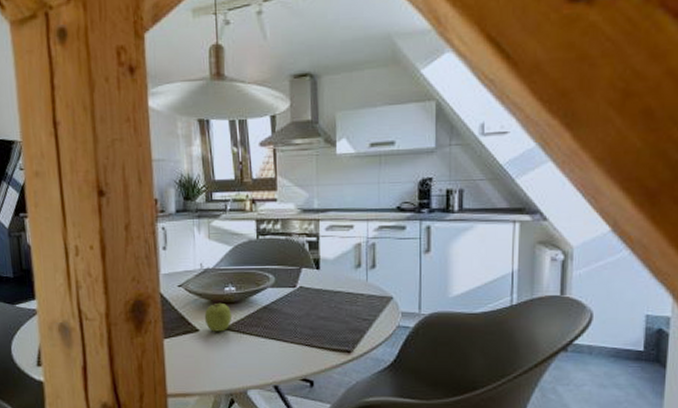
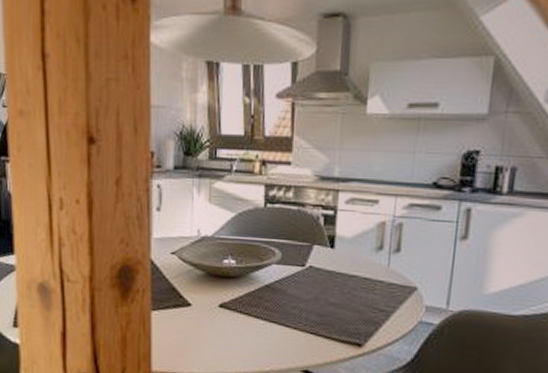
fruit: present [204,302,231,332] -> none [198,276,229,309]

